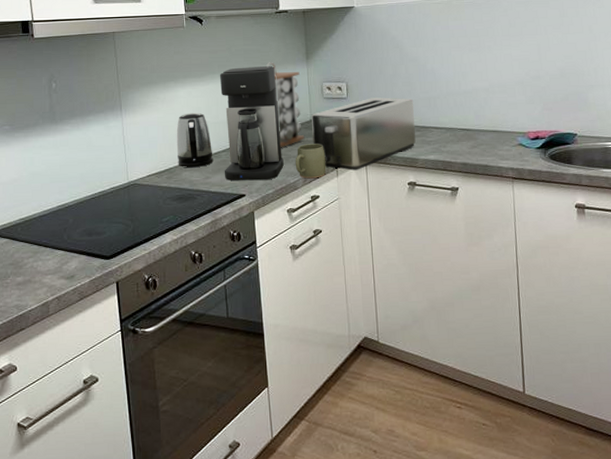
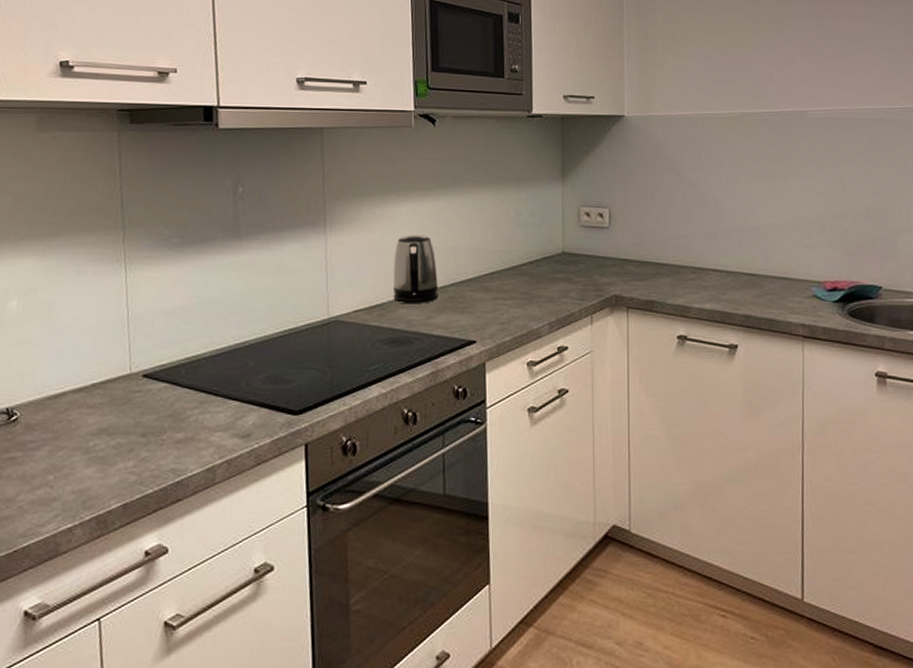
coffee maker: present [220,65,284,181] -> none [452,181,526,324]
spice rack: present [267,62,305,147] -> none [512,177,554,284]
mug: present [295,143,326,179] -> none [540,282,579,325]
toaster: present [311,97,416,171] -> none [564,229,690,318]

